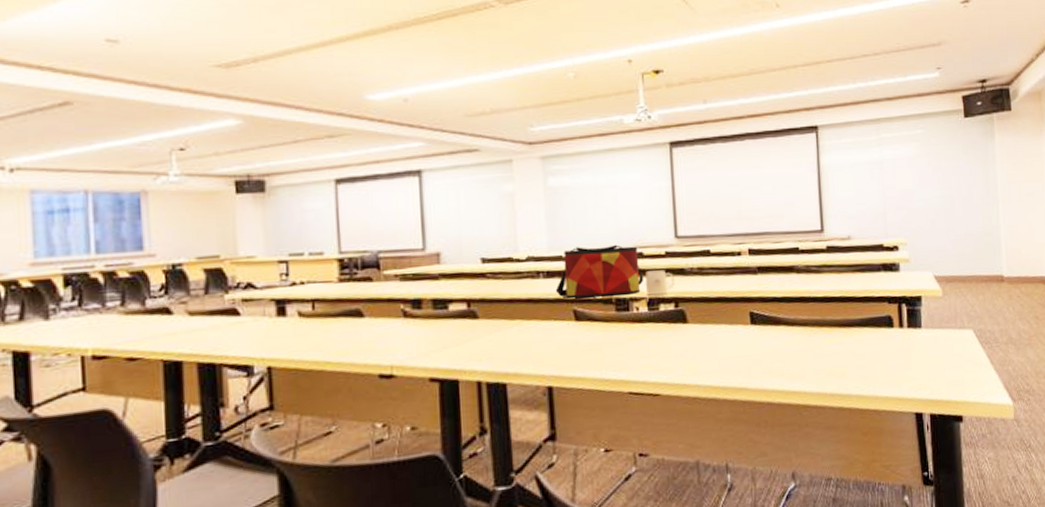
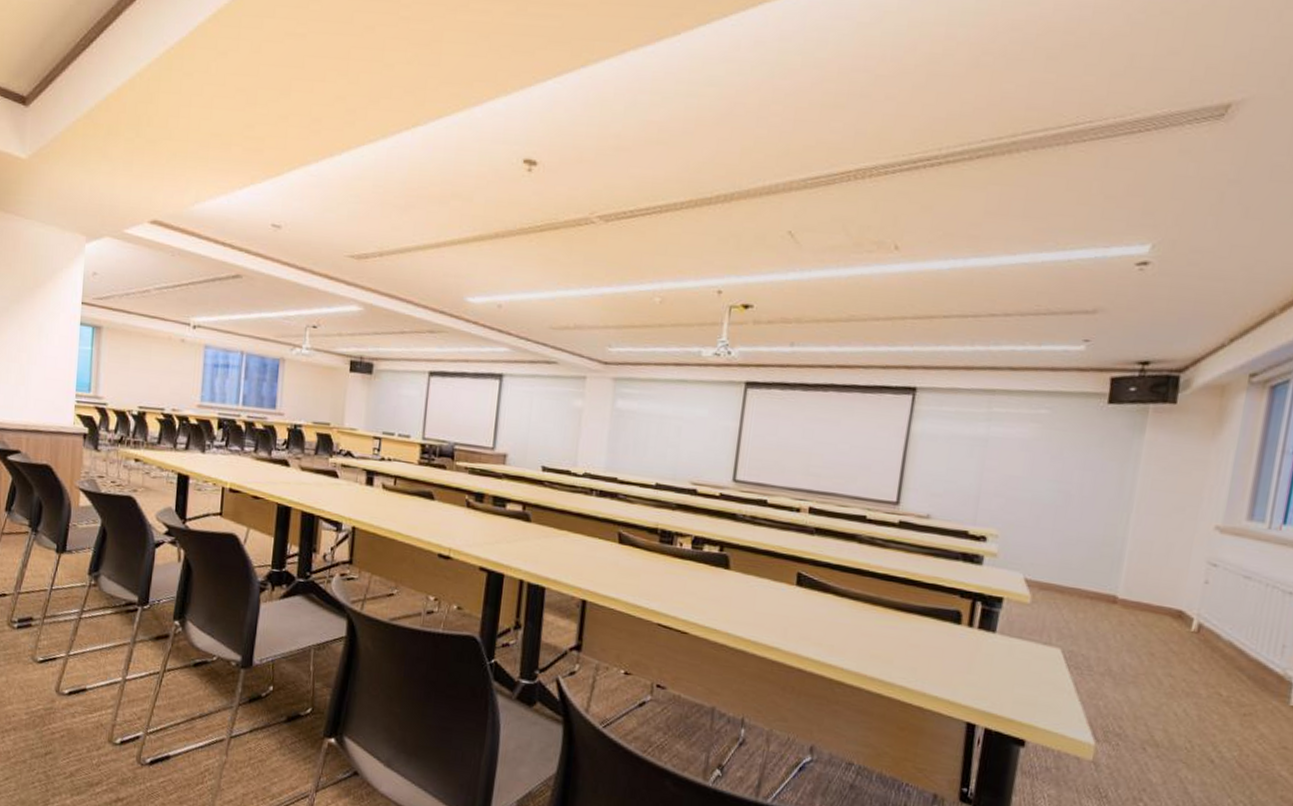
bag: present [555,244,644,299] -> none [605,472,694,529]
mug: present [645,270,675,296] -> none [693,509,724,536]

